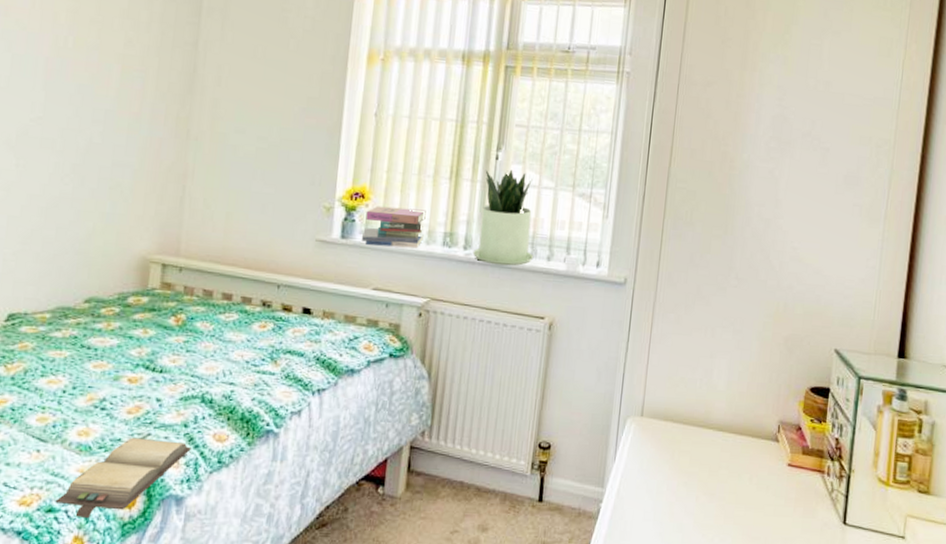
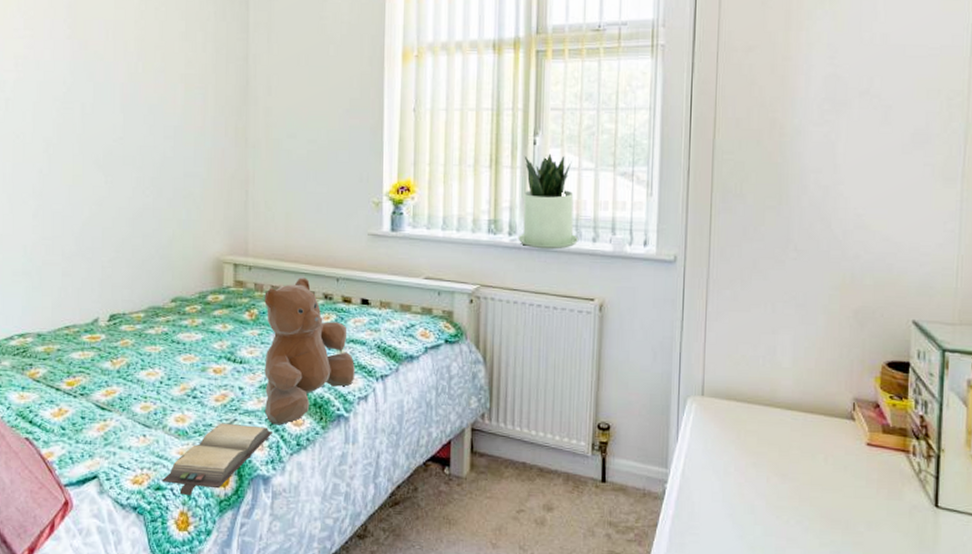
teddy bear: none [184,282,291,441] -> present [264,278,356,425]
books: present [361,205,426,249] -> none [409,198,470,237]

